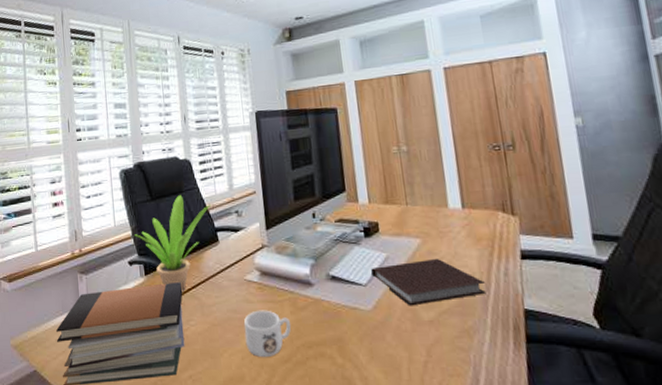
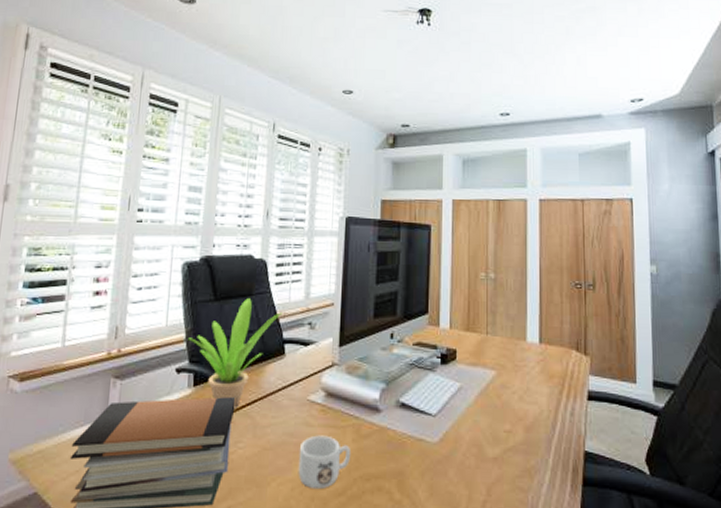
notebook: present [371,258,486,306] -> none [443,392,551,441]

